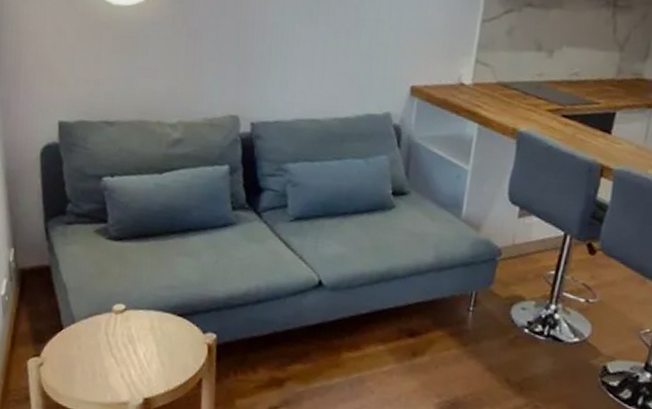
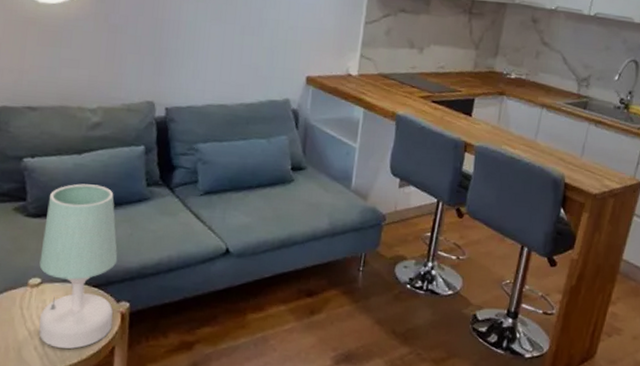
table lamp: none [123,205,203,379] -> present [39,183,118,349]

